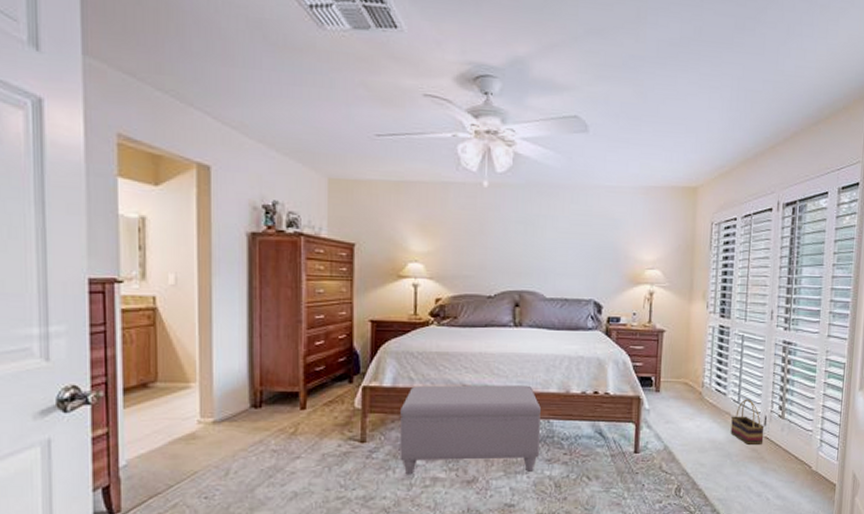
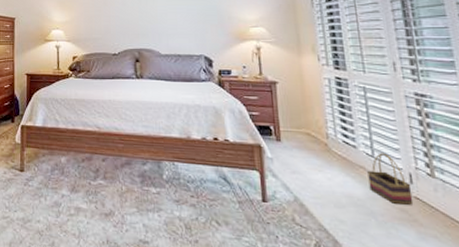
ottoman: present [400,385,541,475] -> none [49,127,168,211]

